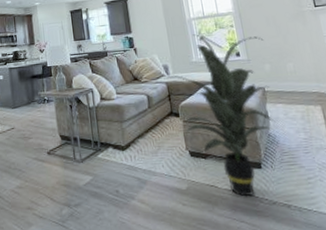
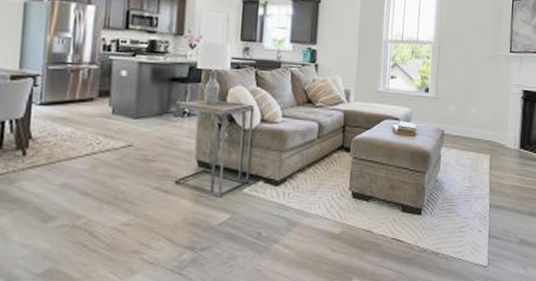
indoor plant: present [164,34,276,197] -> none [342,59,456,244]

